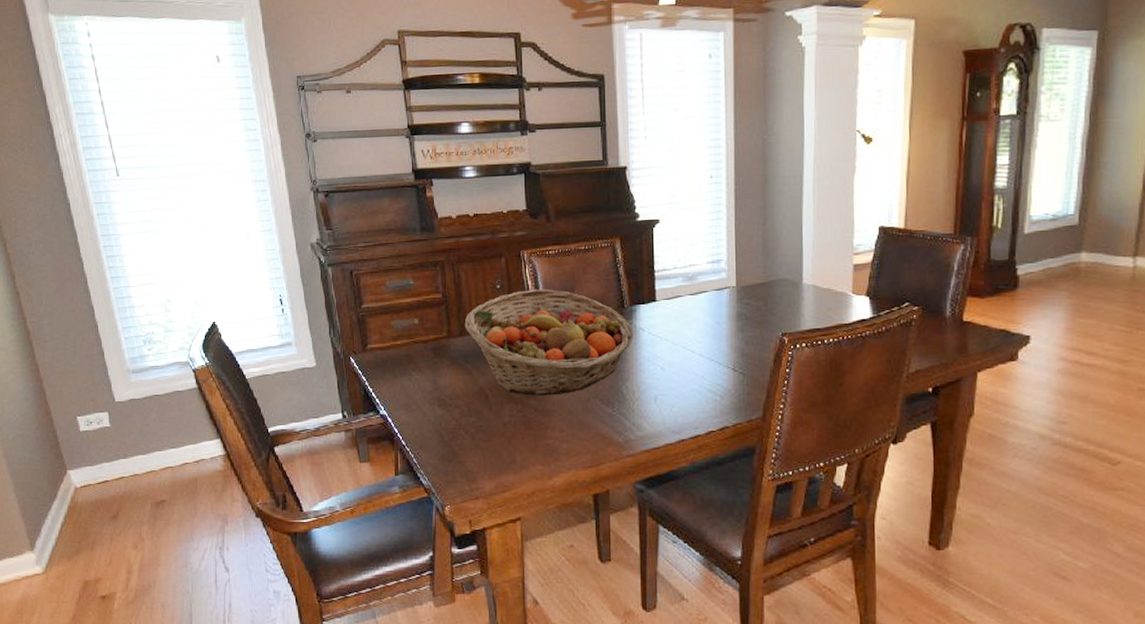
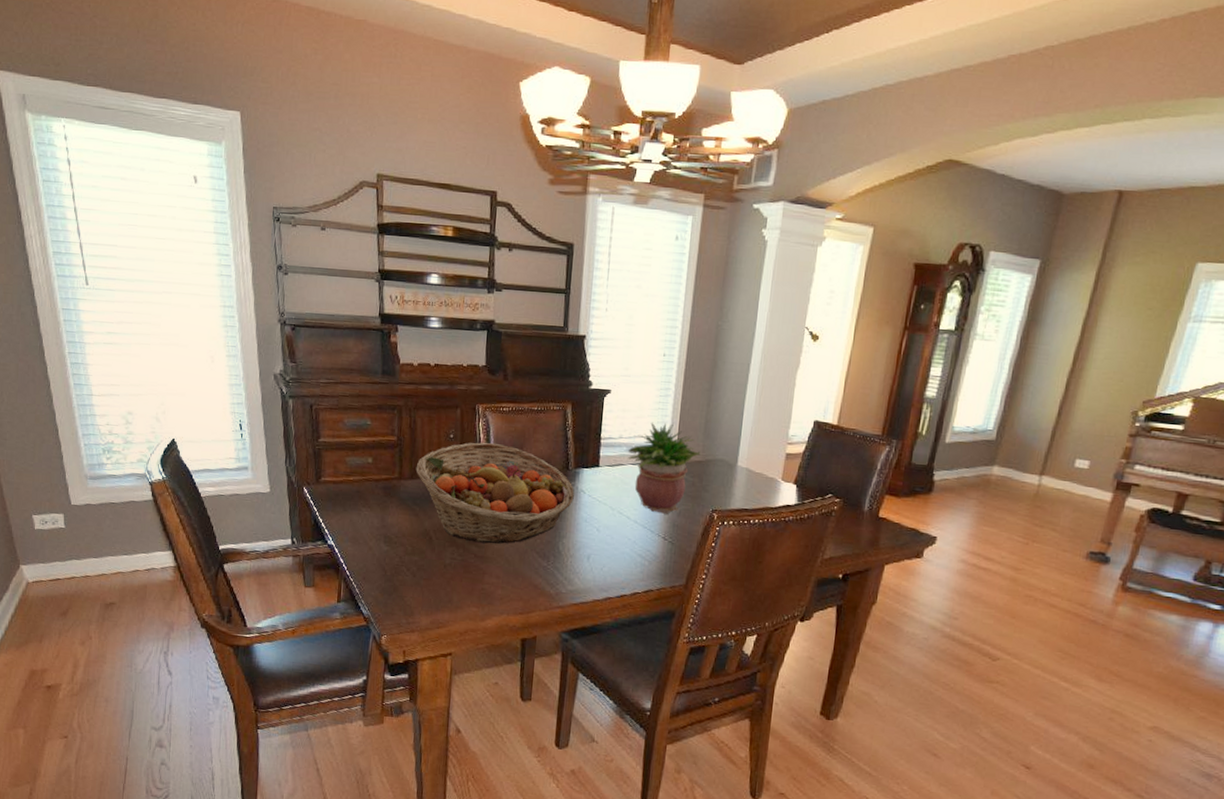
potted plant: none [684,246,762,343] -> present [627,422,701,514]

